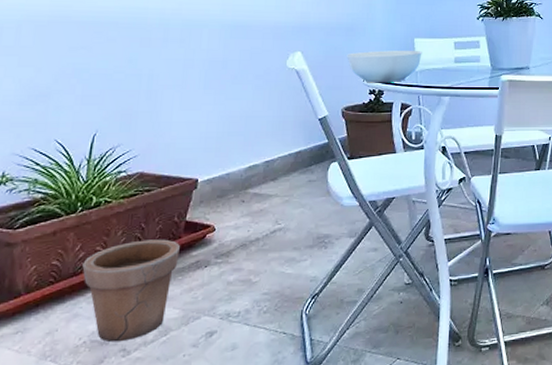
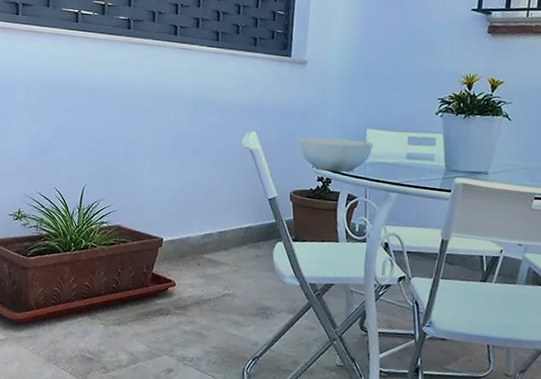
flowerpot: present [82,239,180,342] -> none [75,282,147,362]

